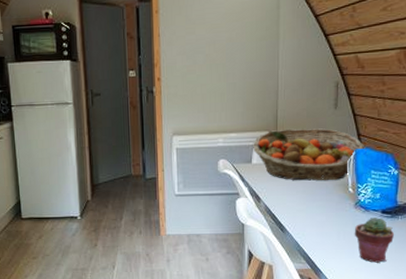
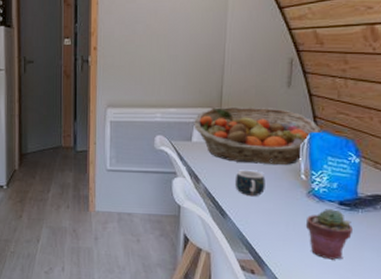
mug: none [291,187,318,210] -> present [234,170,266,196]

